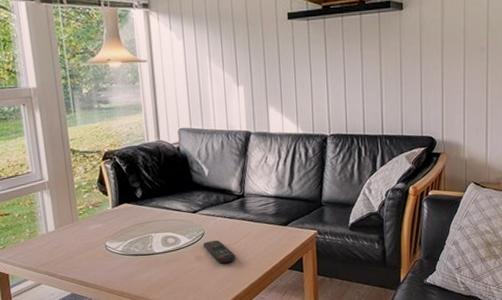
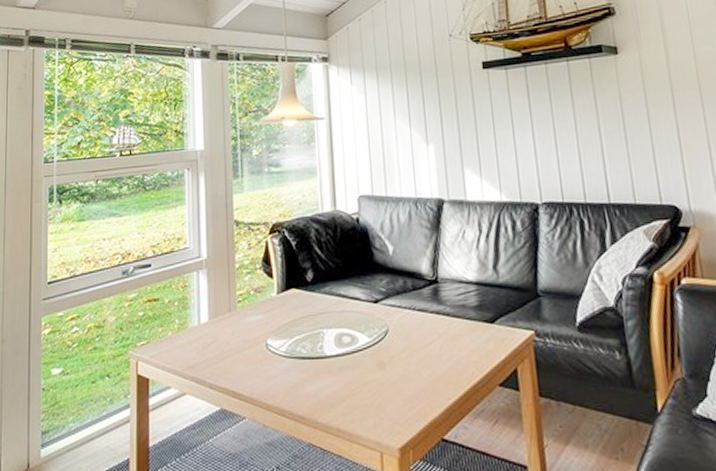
remote control: present [202,240,236,263] -> none [386,341,429,373]

